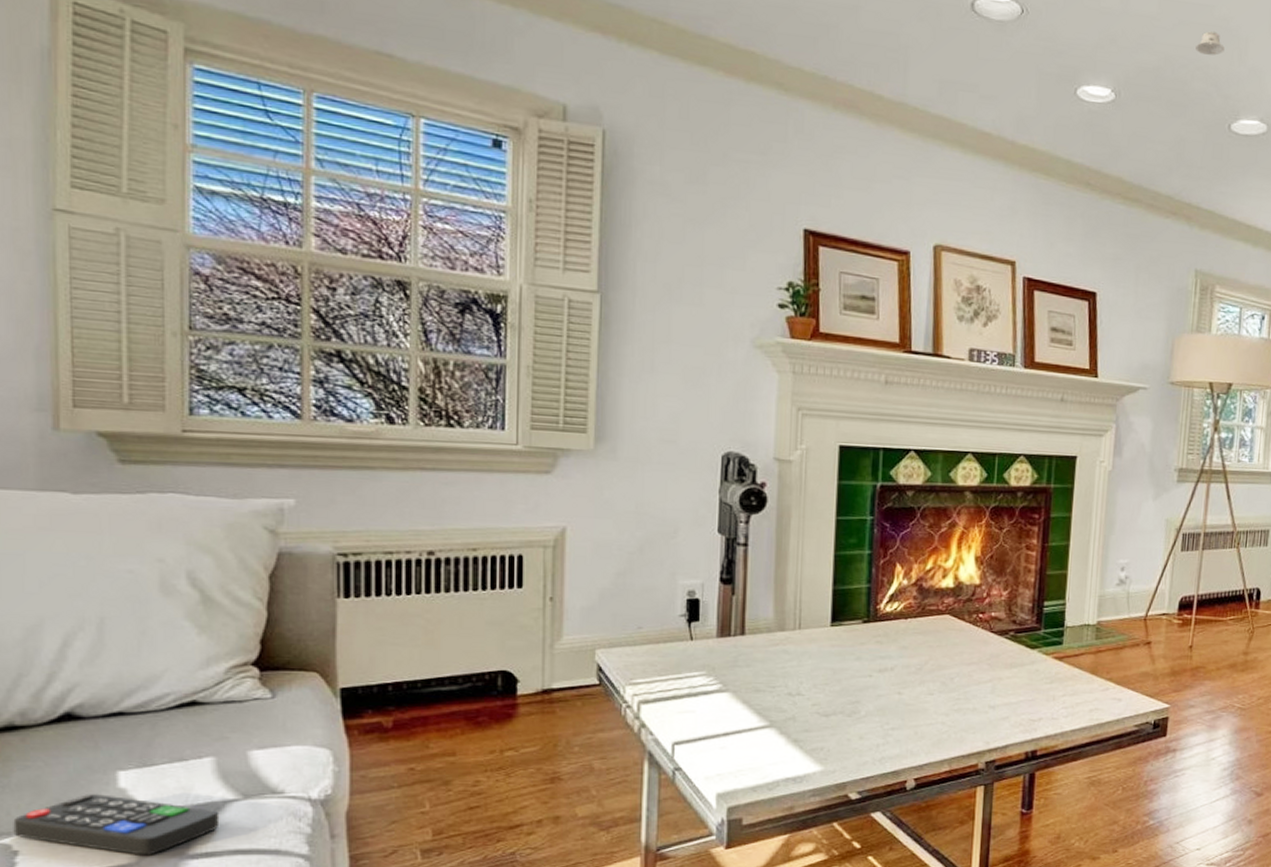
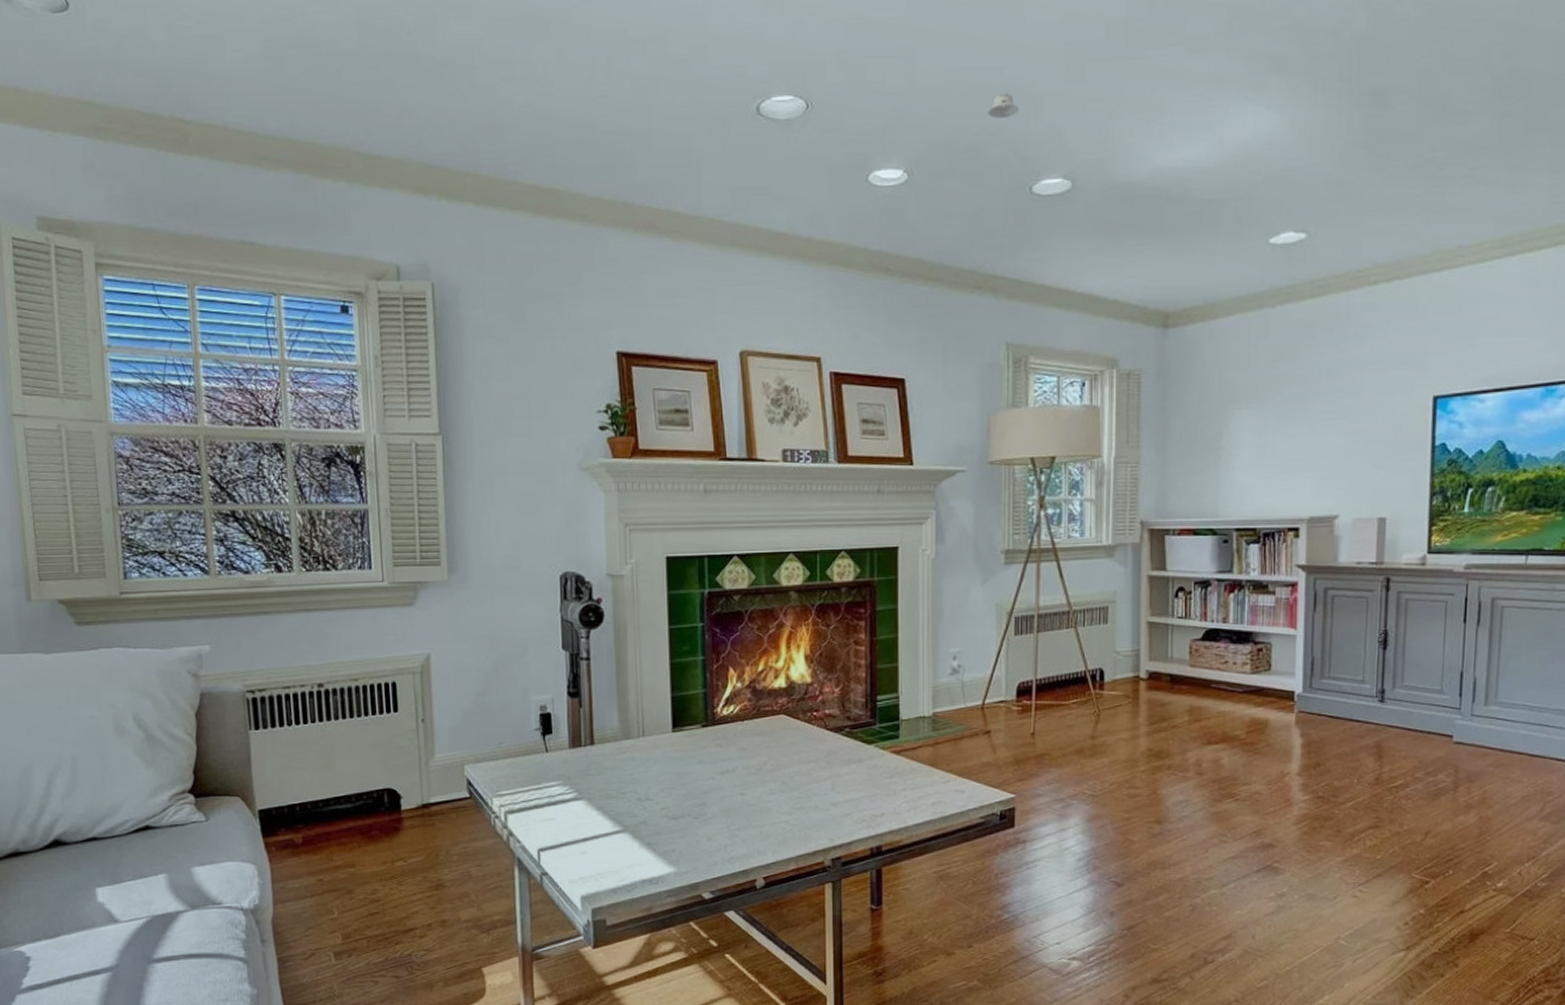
remote control: present [13,794,220,855] -> none [24,908,175,960]

